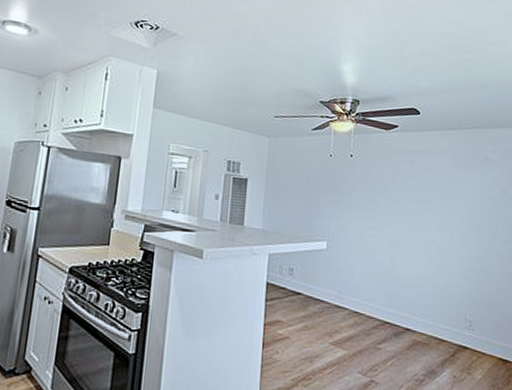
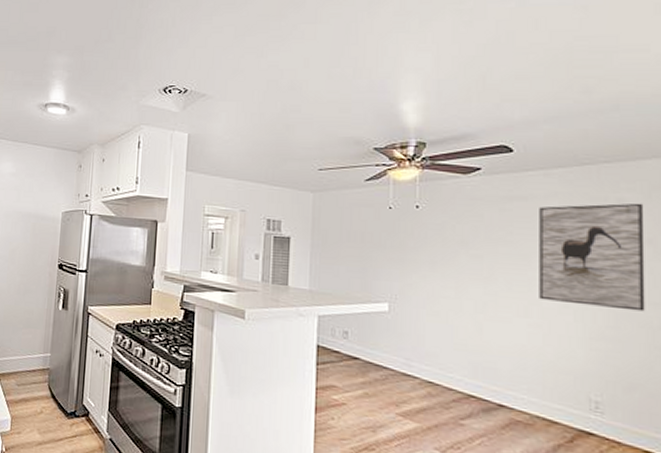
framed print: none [435,160,501,247] -> present [539,203,645,312]

